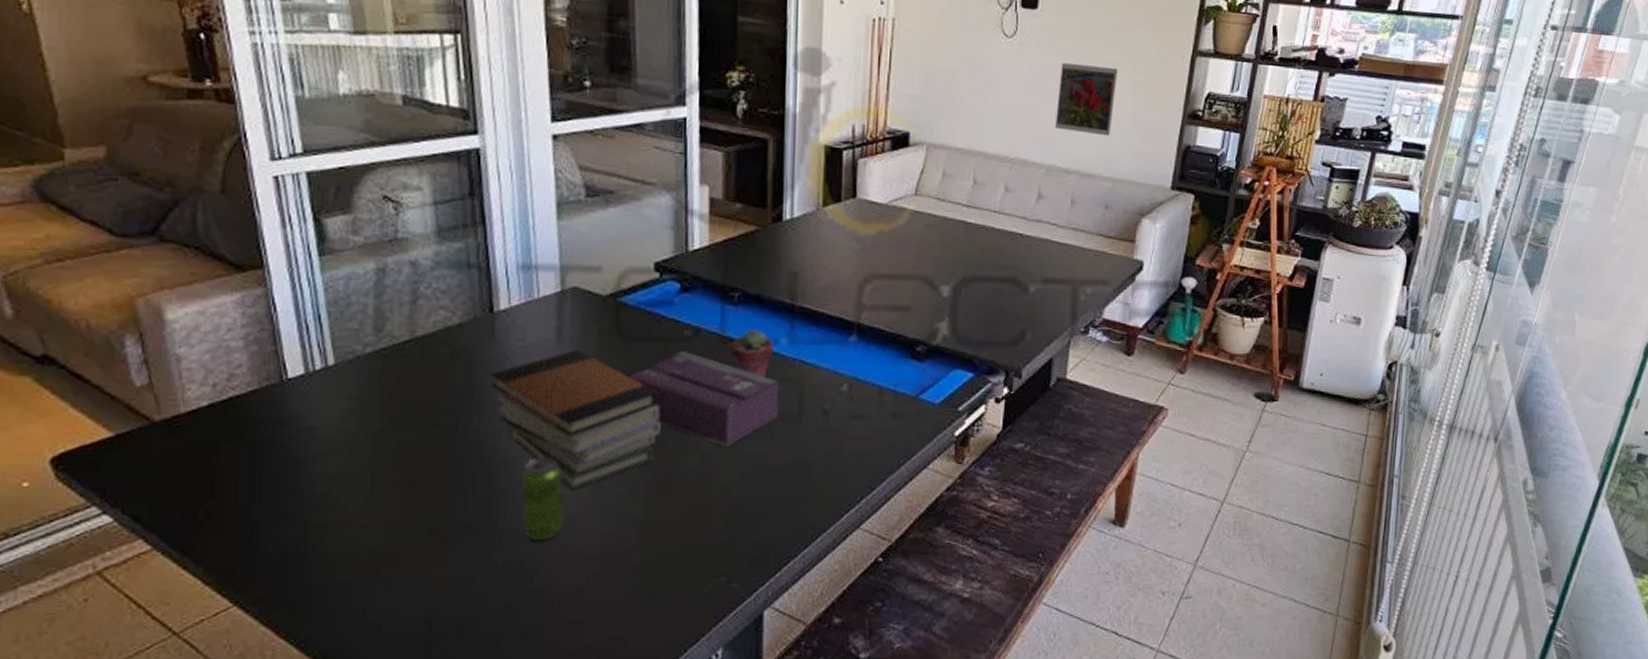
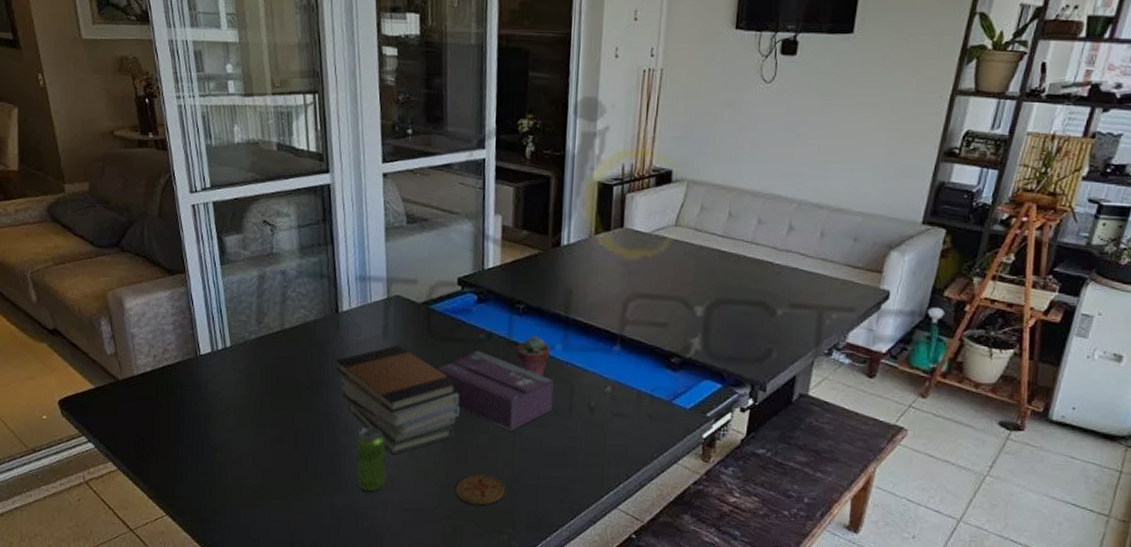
coaster: none [657,504,722,543] -> present [455,474,505,506]
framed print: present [1054,62,1119,136] -> none [807,104,874,173]

